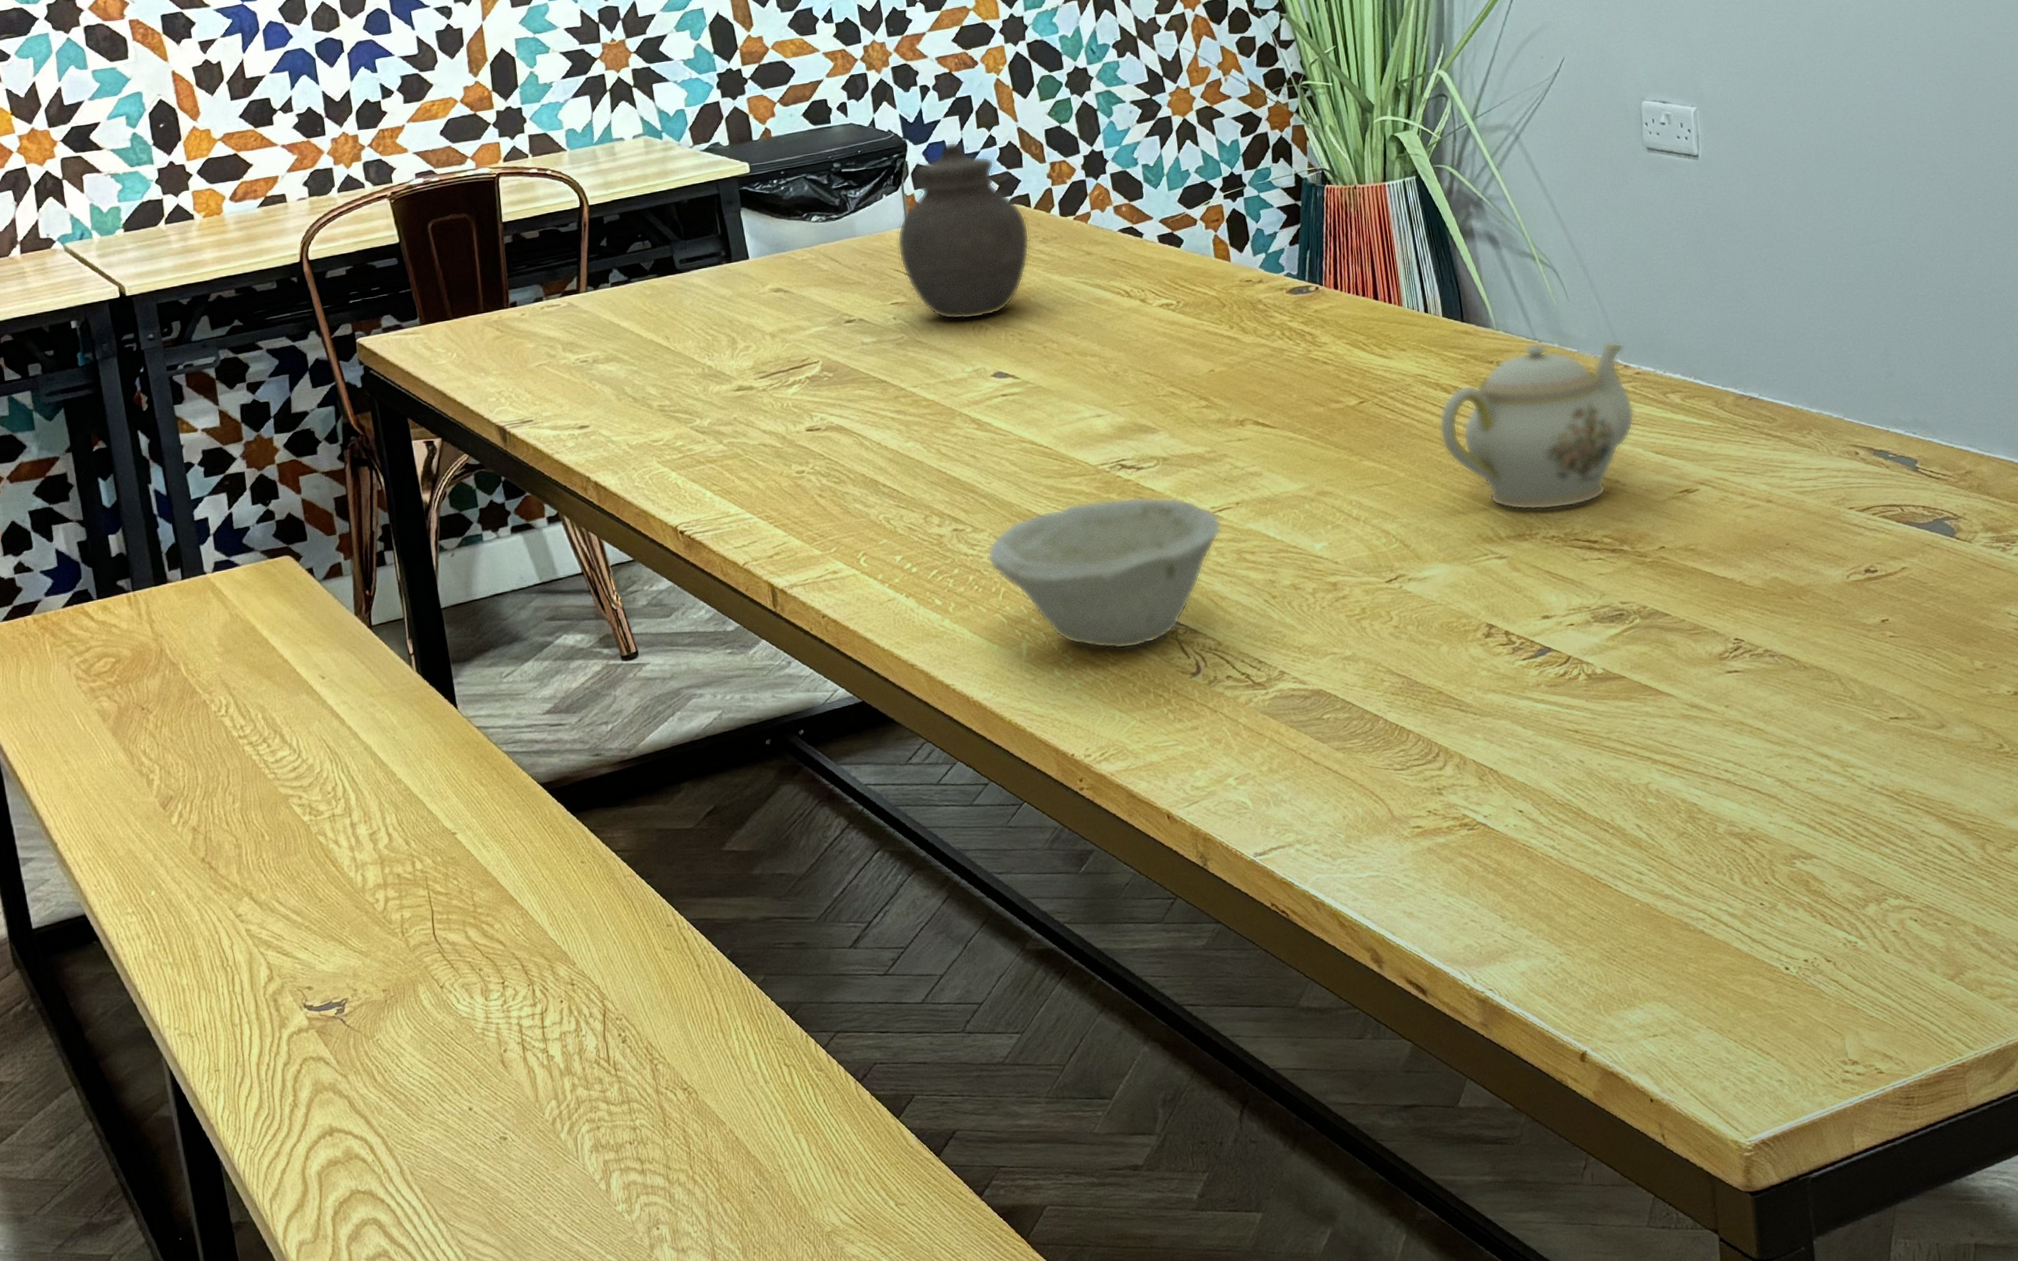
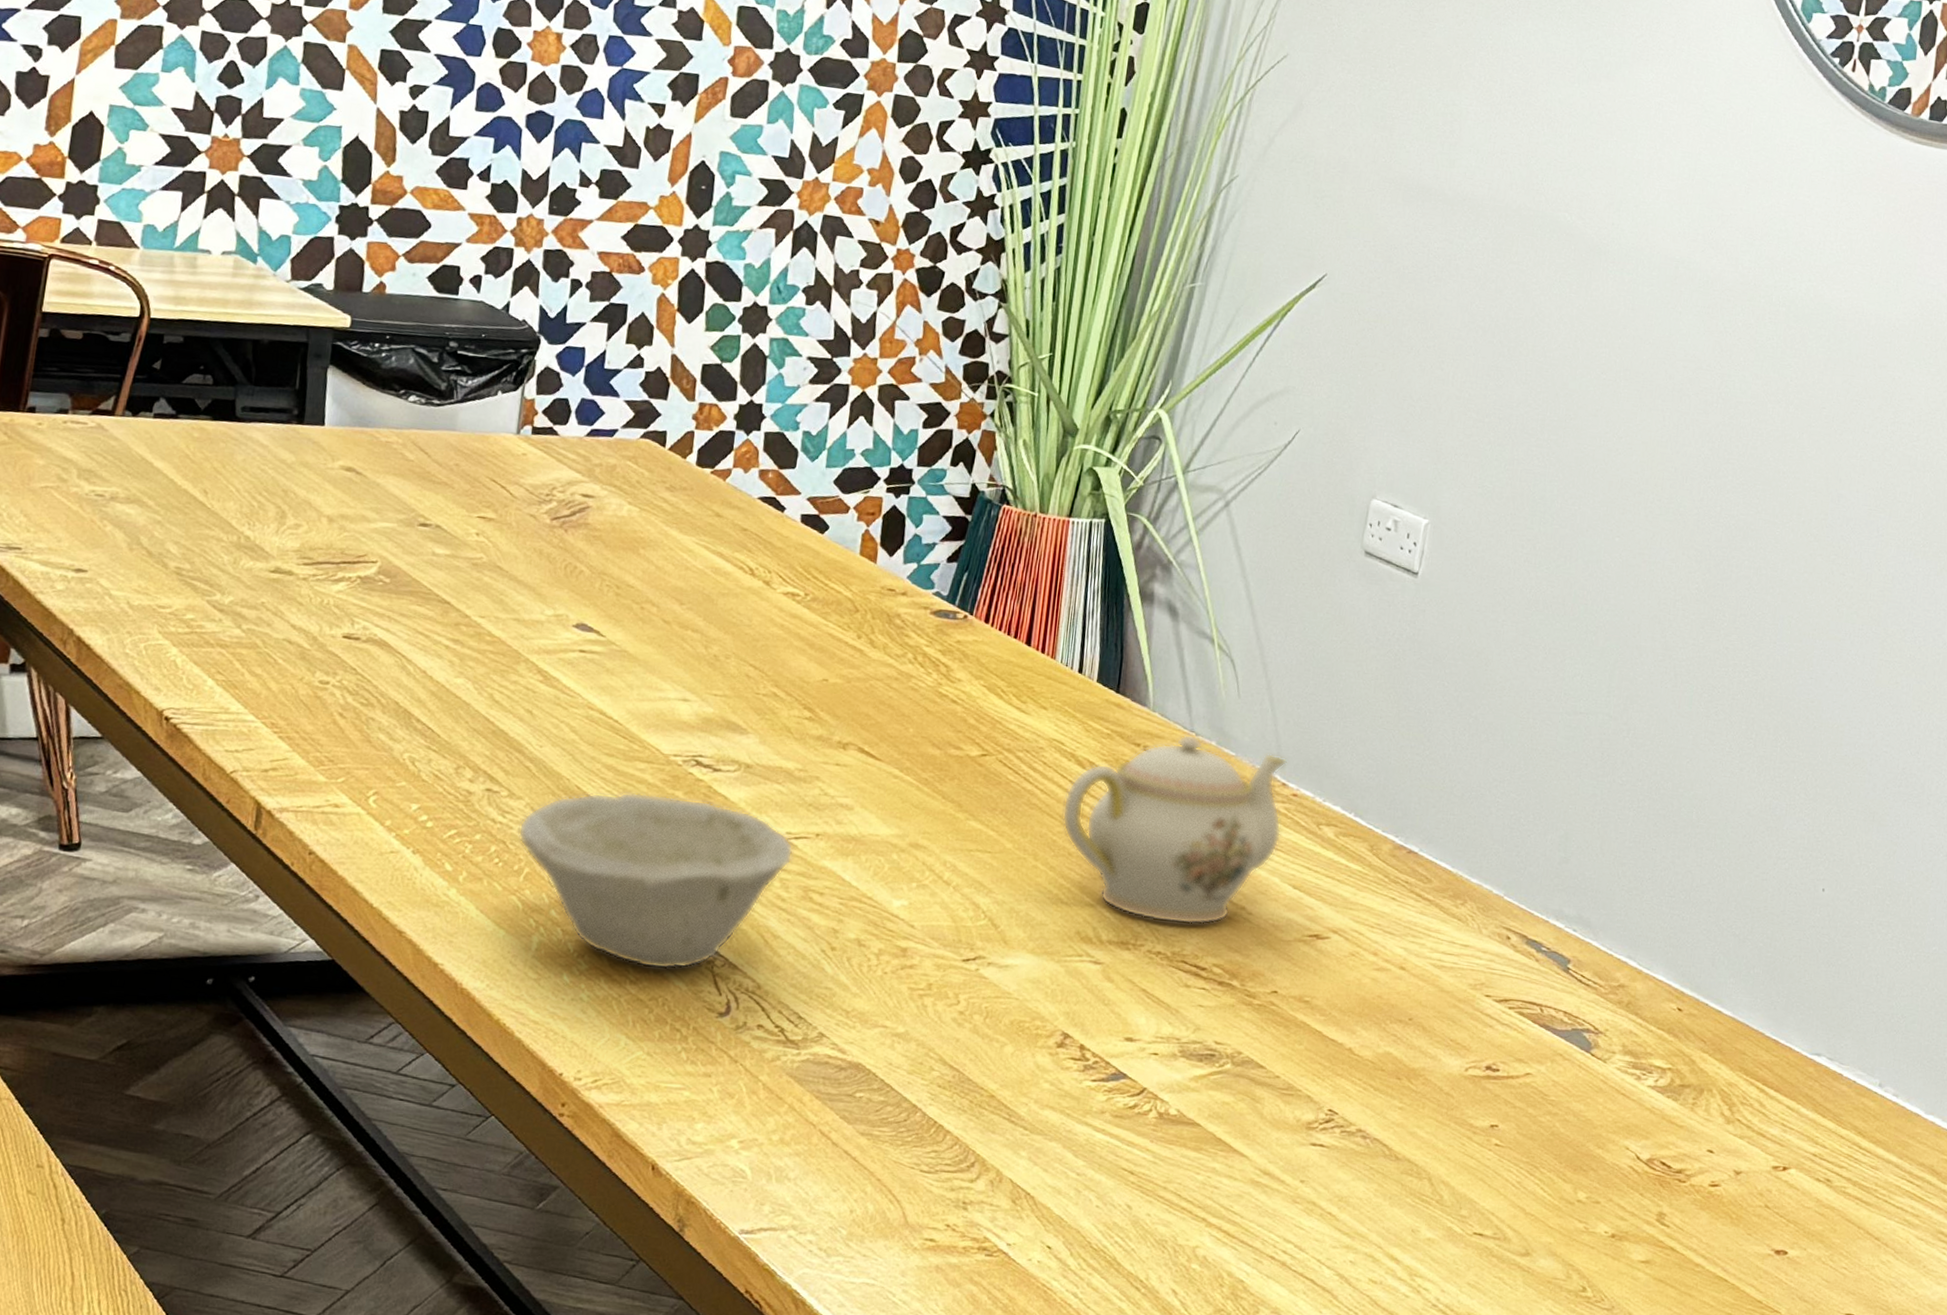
jar: present [897,141,1030,320] -> none [499,350,657,558]

